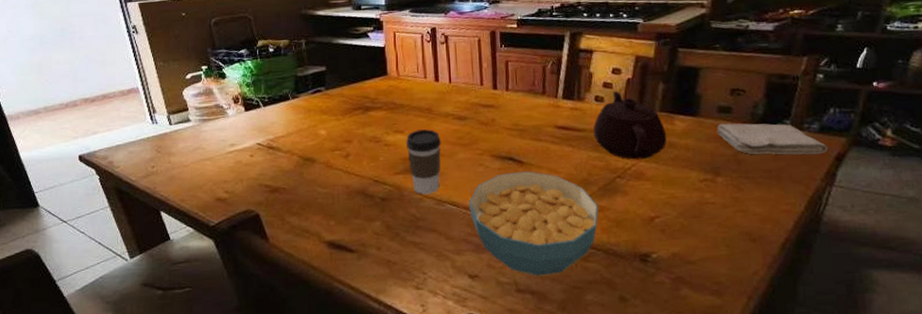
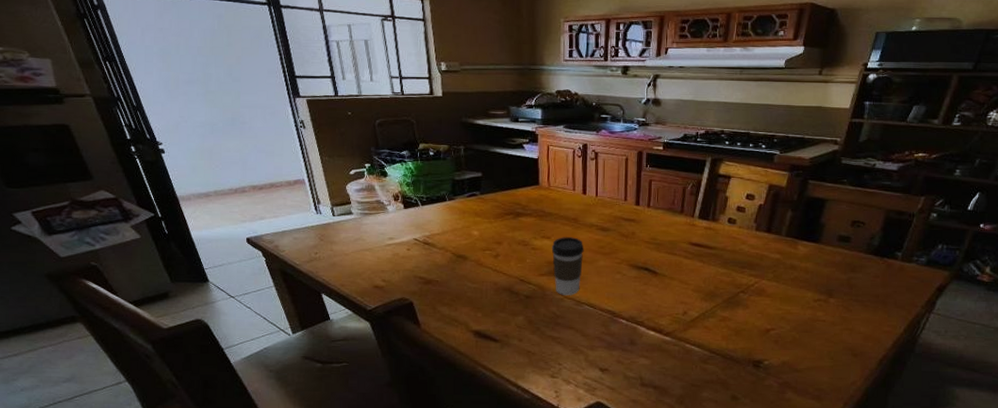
cereal bowl: present [469,171,599,276] -> none [605,281,722,374]
teapot: present [593,91,667,160] -> none [723,215,789,278]
washcloth: present [717,123,828,155] -> none [835,251,932,285]

